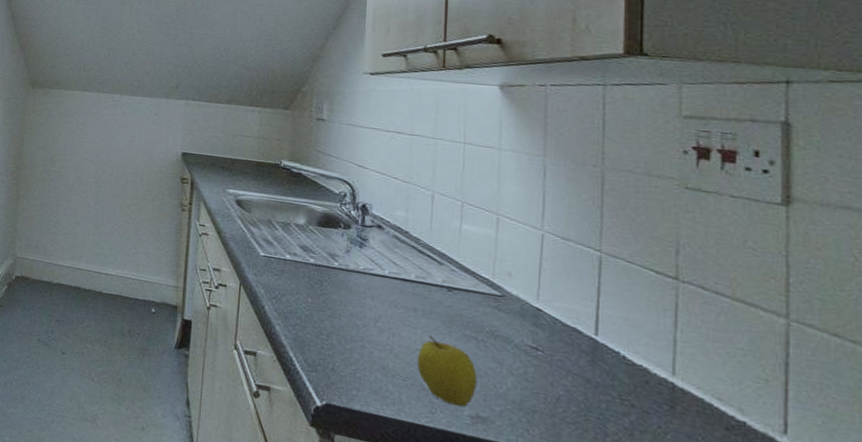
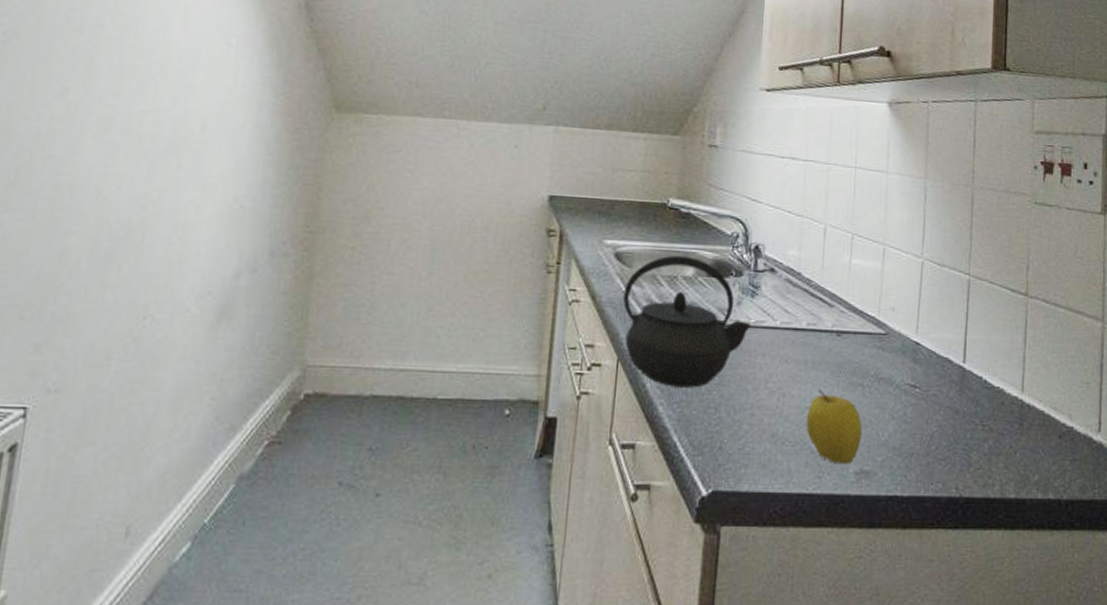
kettle: none [244,206,360,316] -> present [623,255,751,388]

